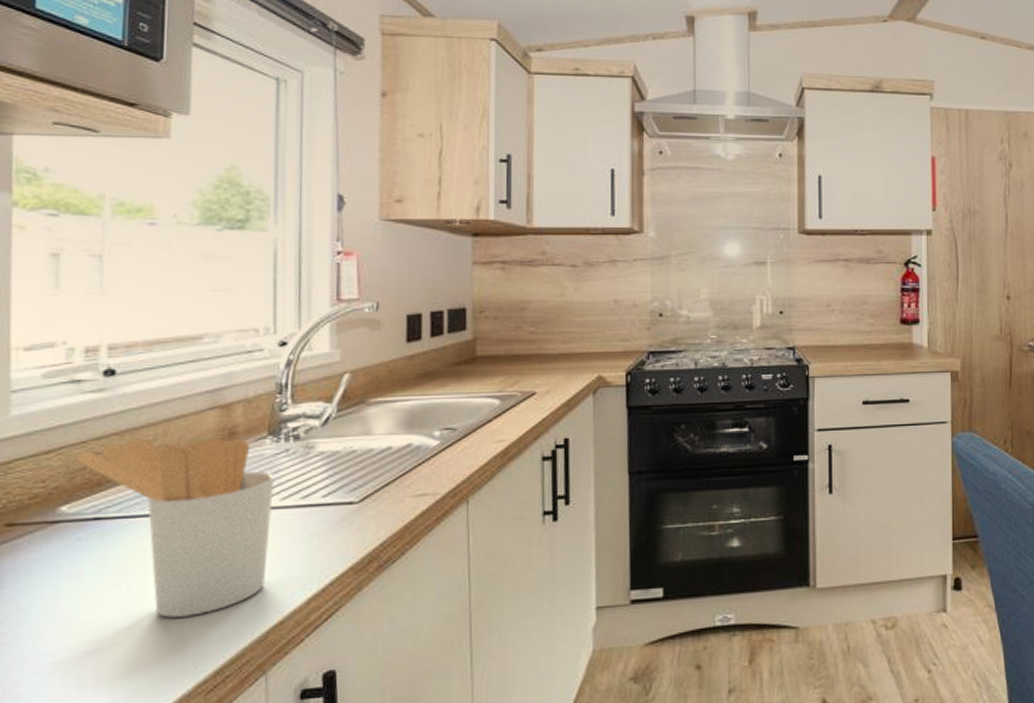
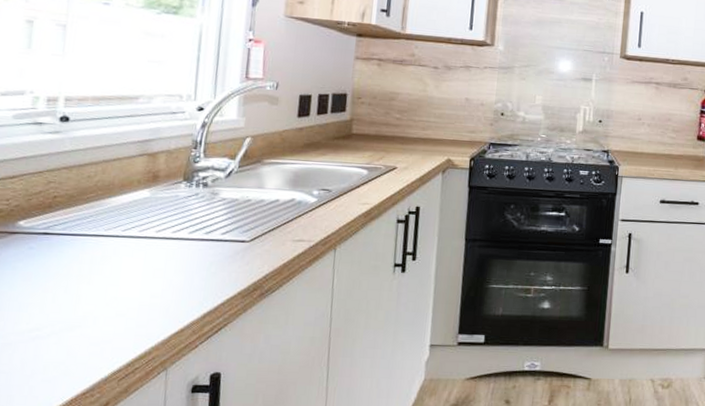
utensil holder: present [76,438,274,618] -> none [33,173,186,318]

